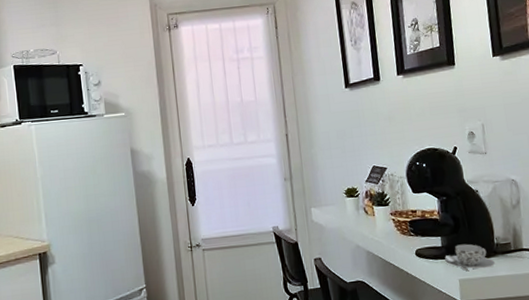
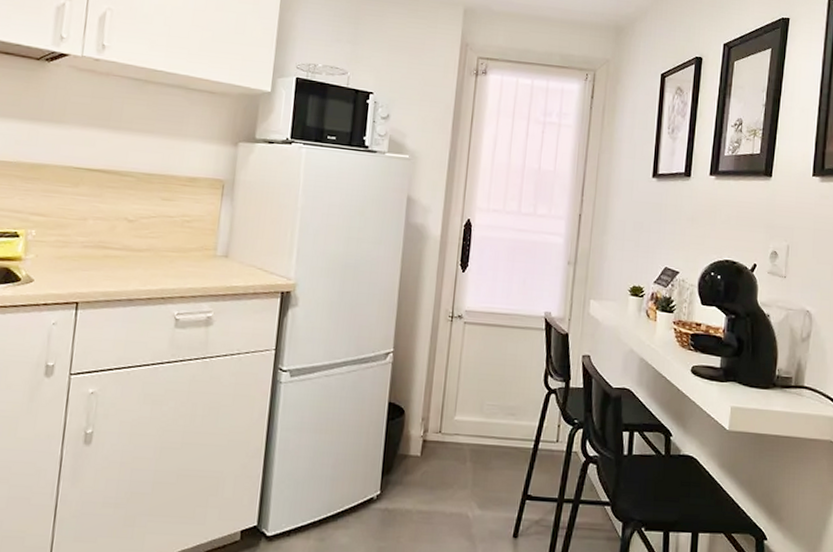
teacup: present [445,244,496,271] -> none [721,369,773,400]

